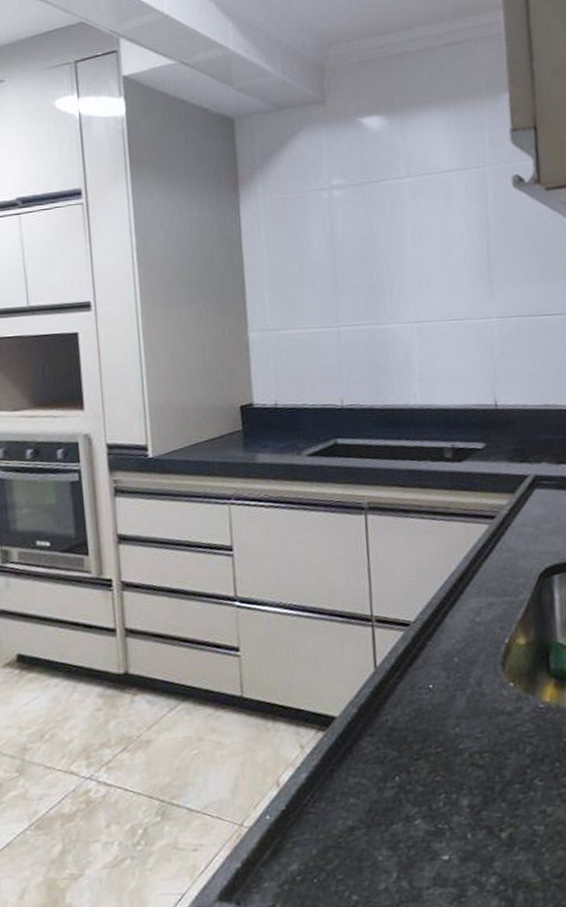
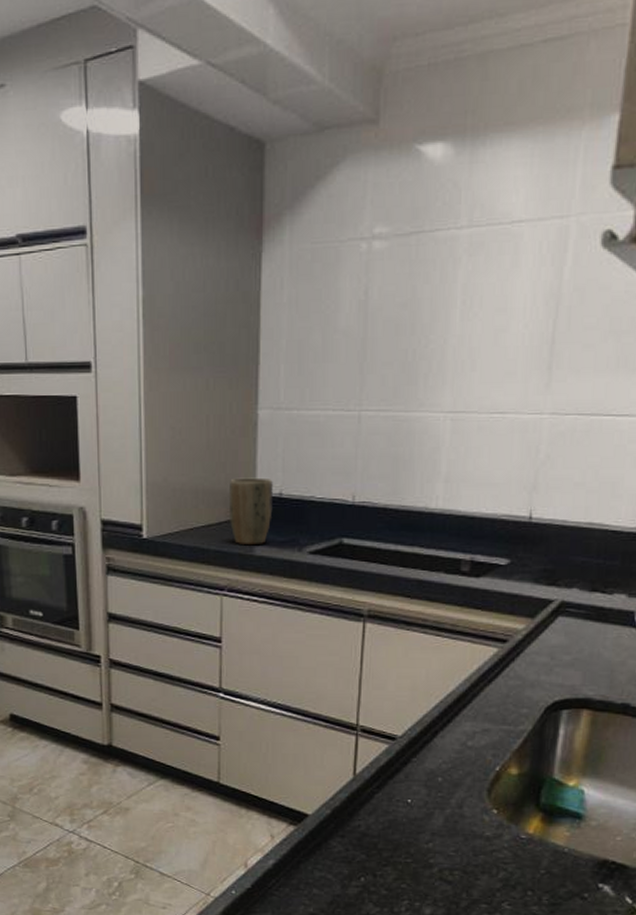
plant pot: none [228,391,270,455] -> present [230,477,273,546]

